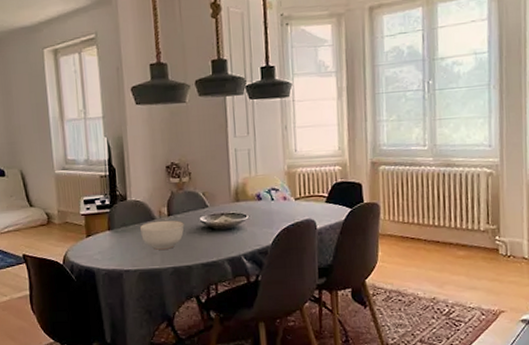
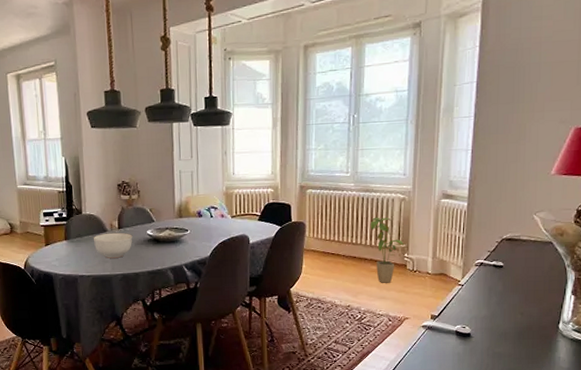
house plant: none [453,195,496,271] -> present [370,217,406,283]

